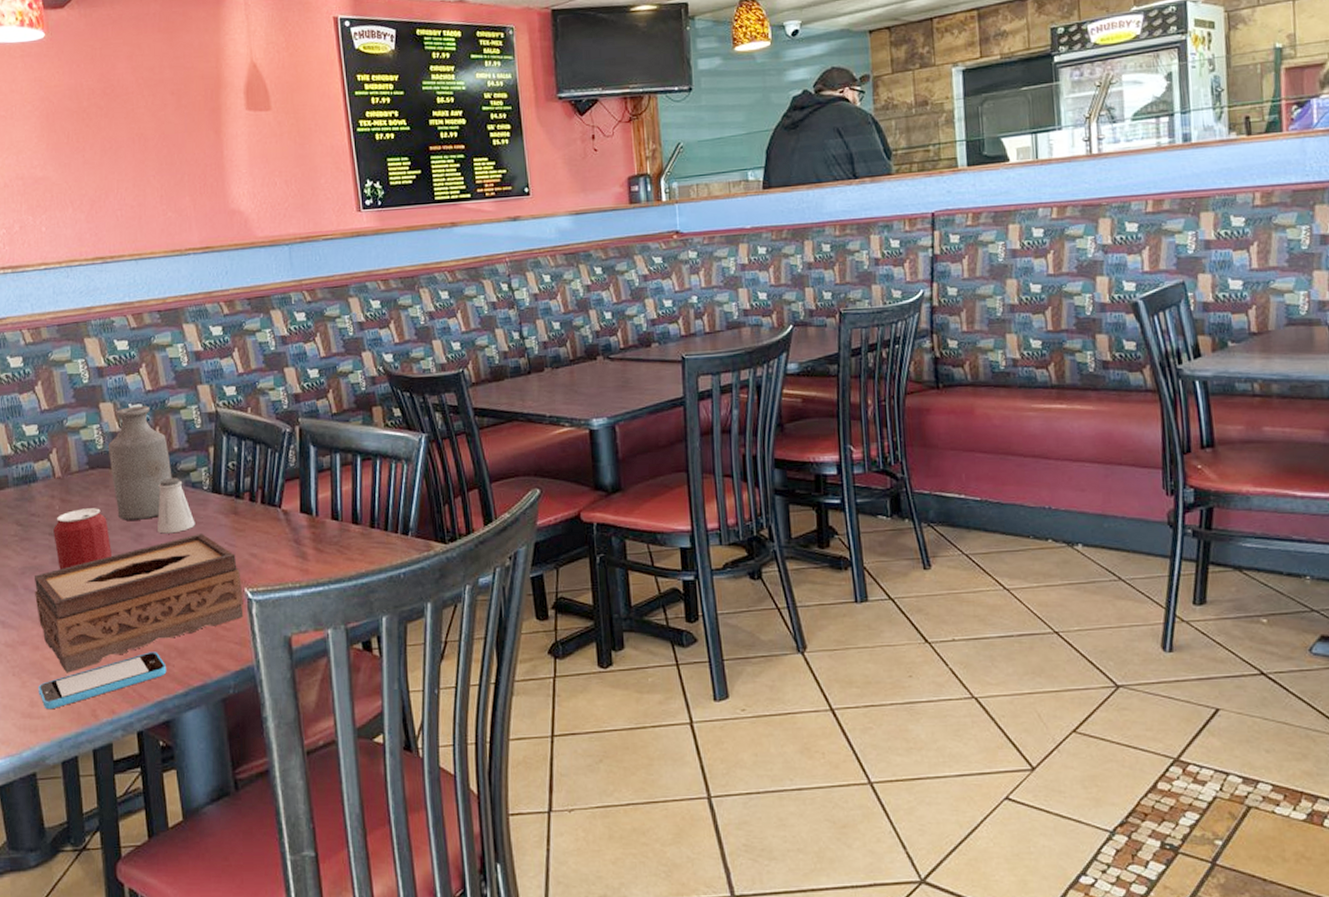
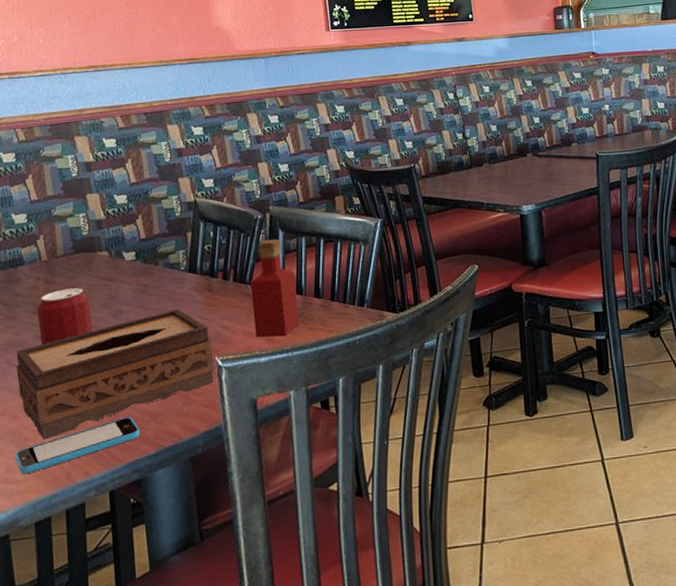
bottle: present [107,406,172,520] -> none [92,196,152,299]
saltshaker: present [157,477,195,534] -> none [137,259,172,310]
tabasco sauce: none [279,455,336,568] -> present [250,238,299,338]

